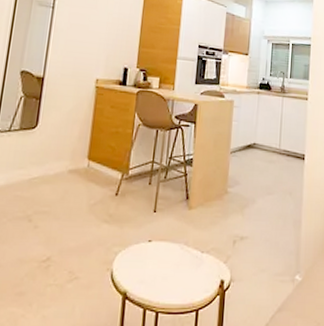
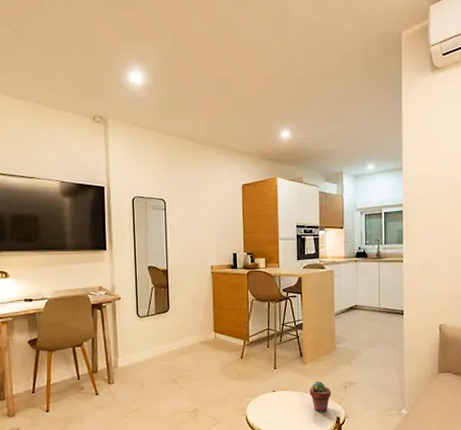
potted succulent: none [192,231,217,272] -> present [309,381,331,412]

